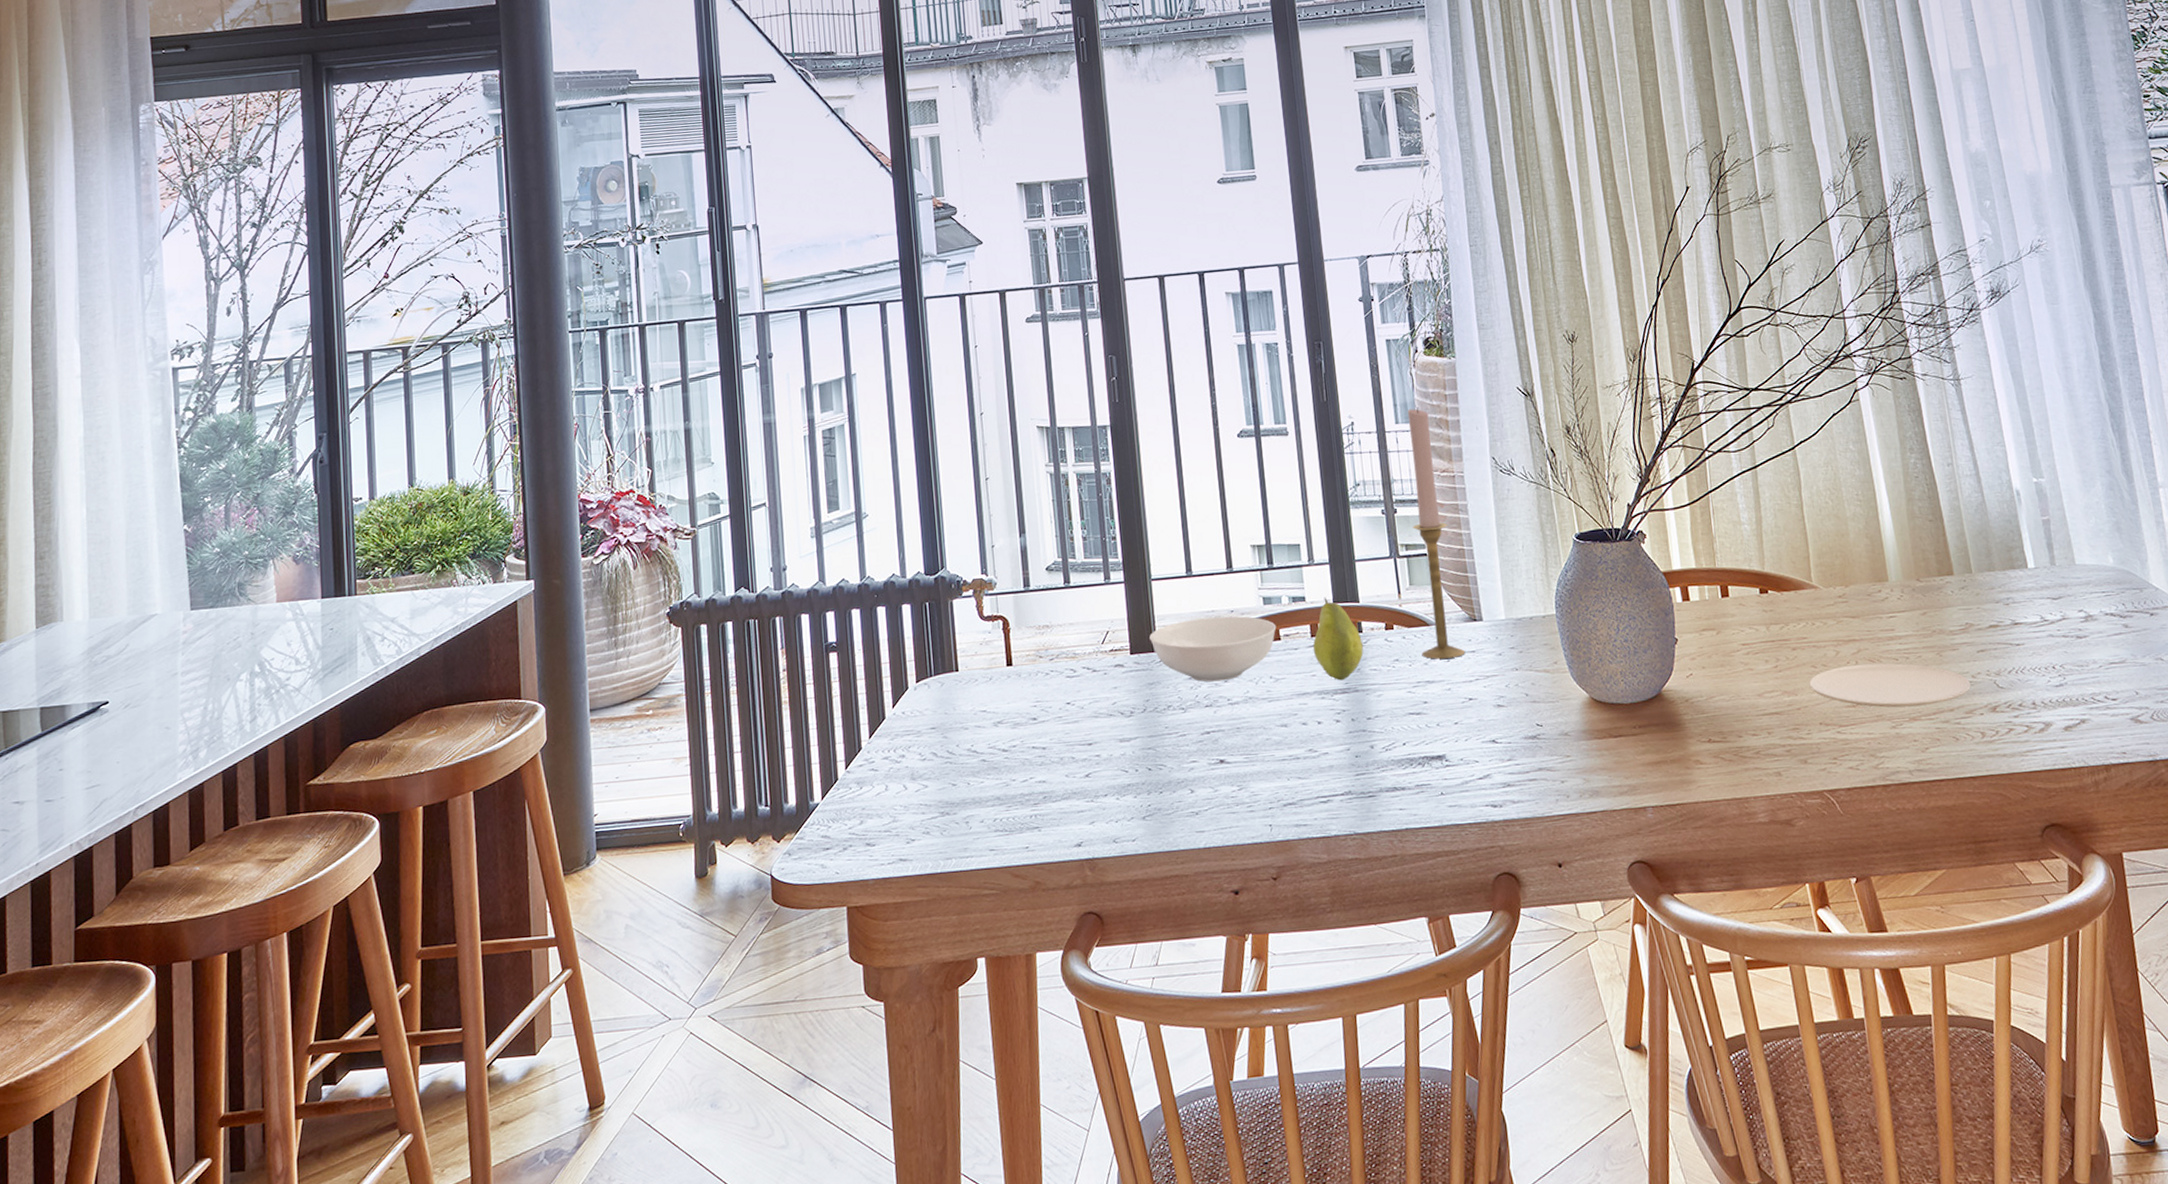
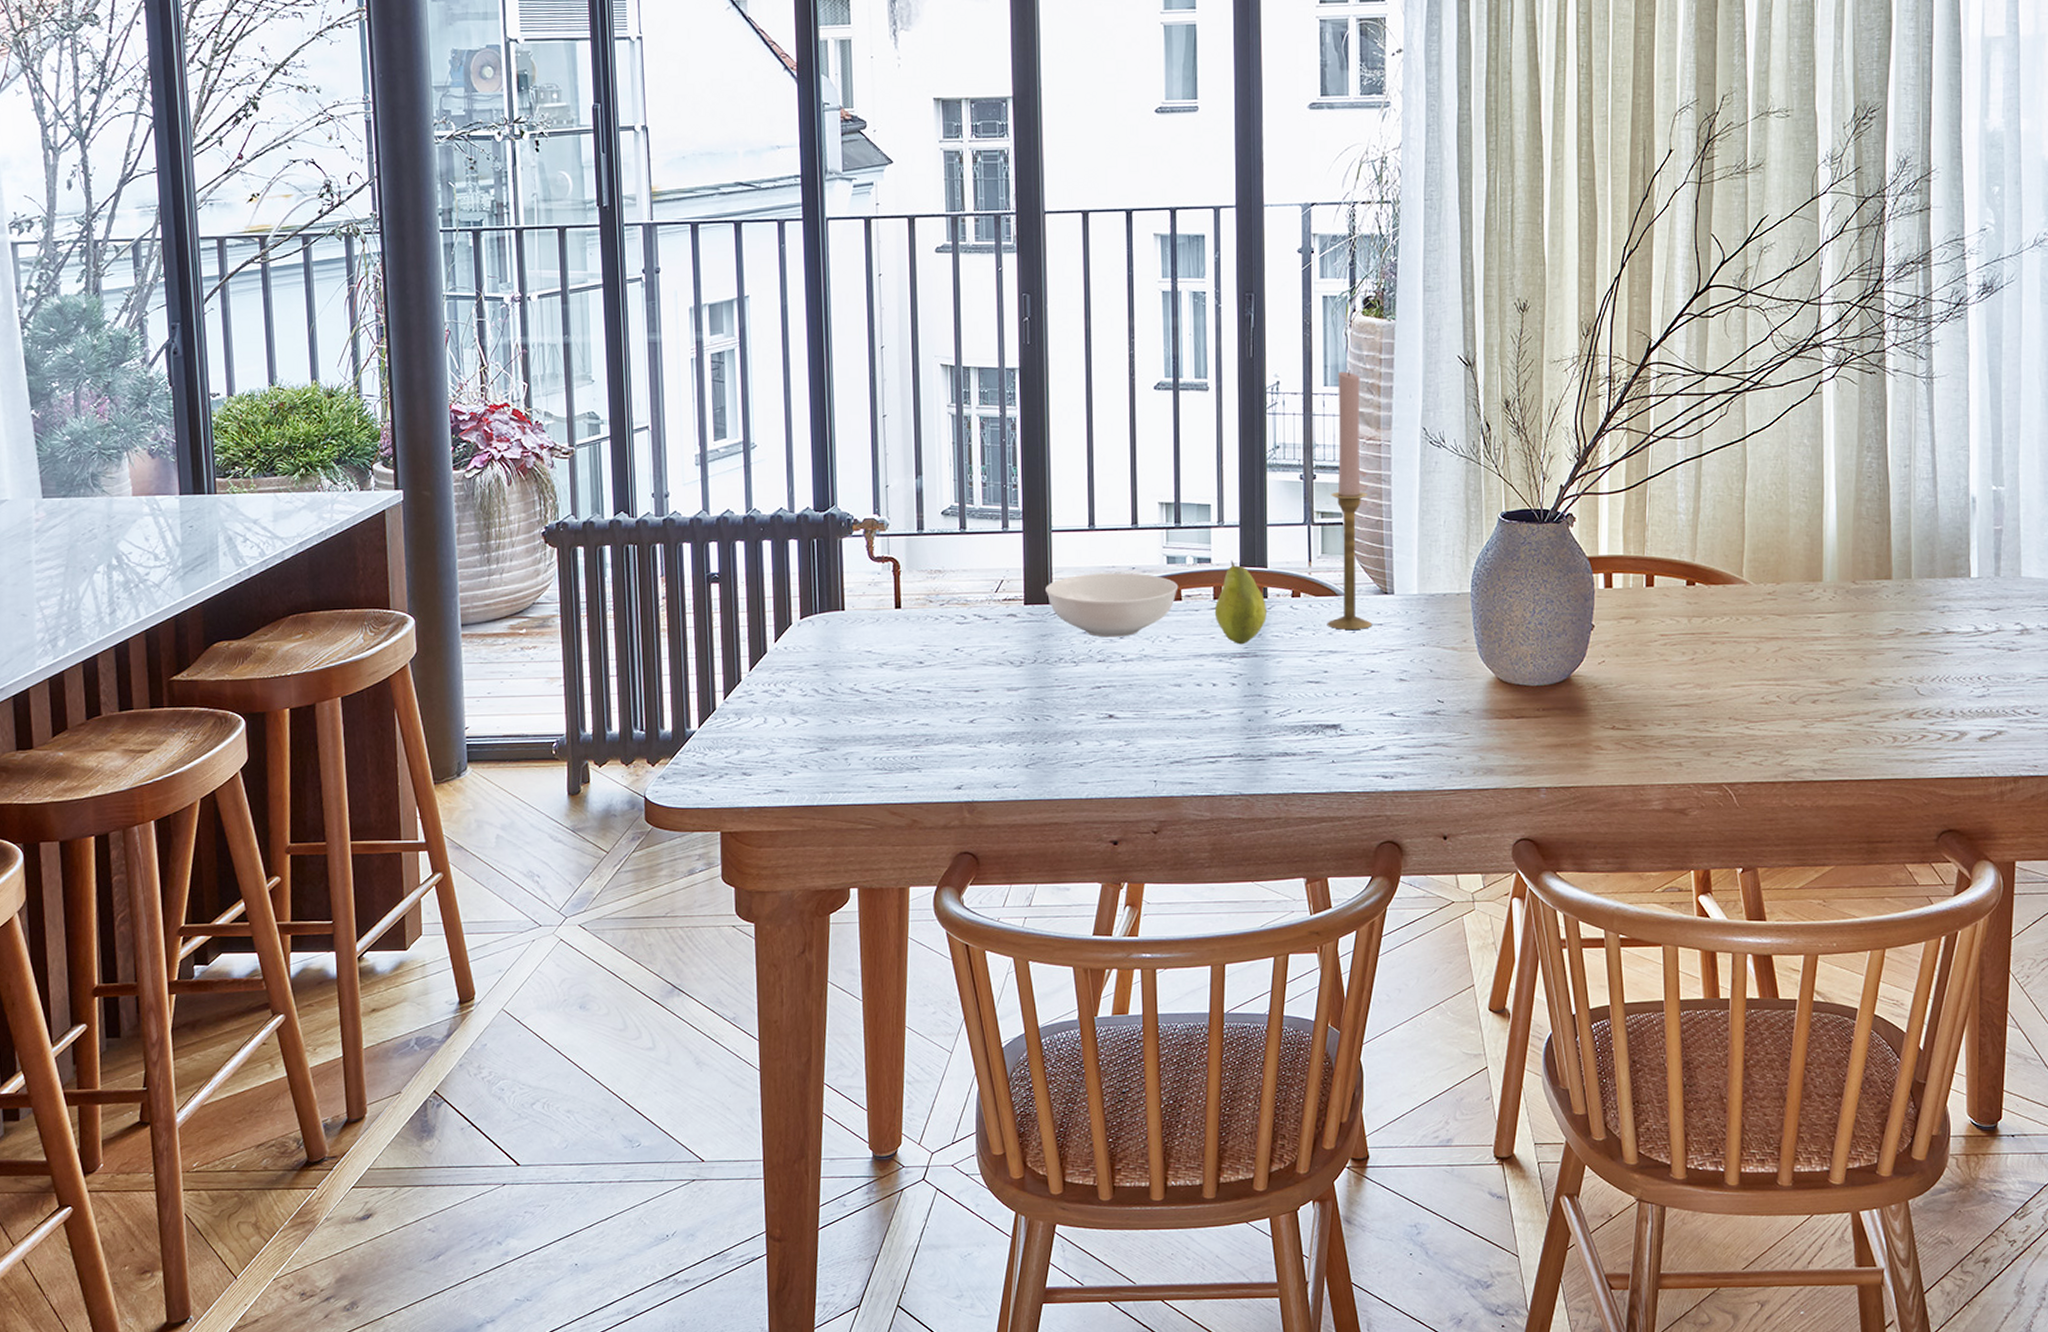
plate: present [1809,663,1971,708] -> none [1724,662,1891,708]

